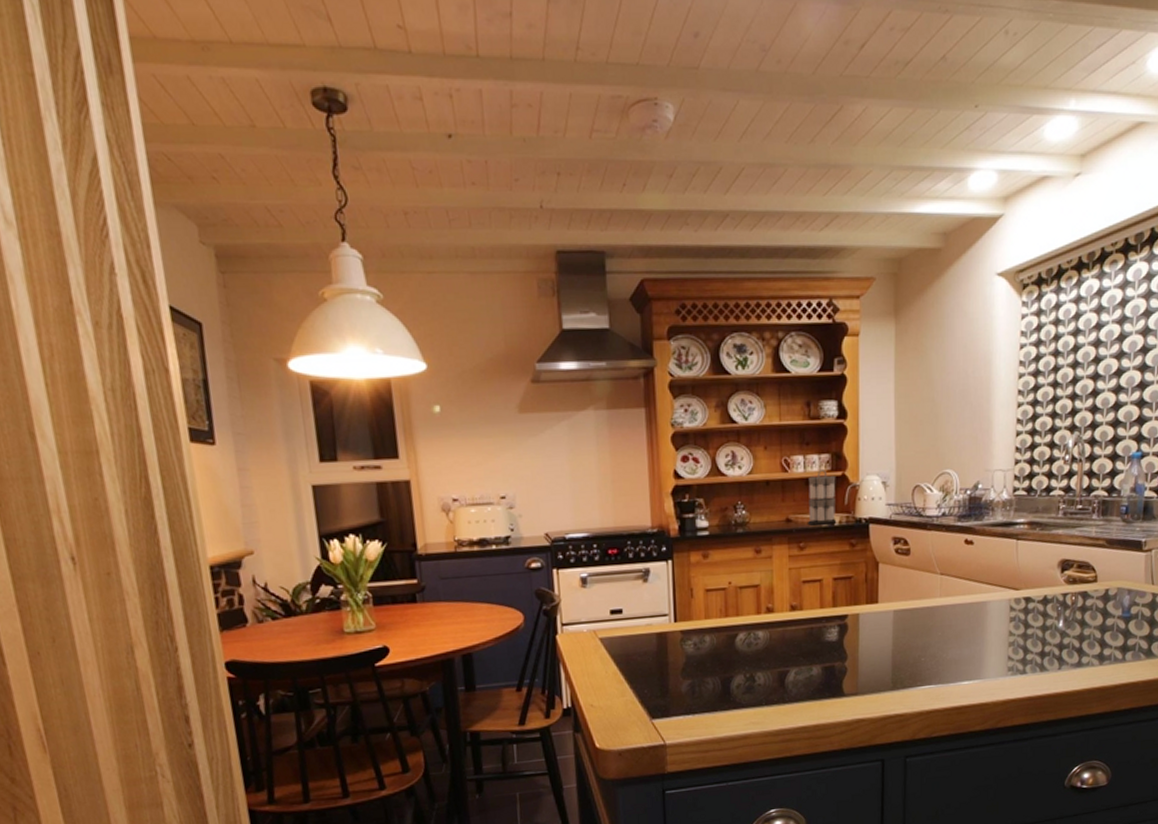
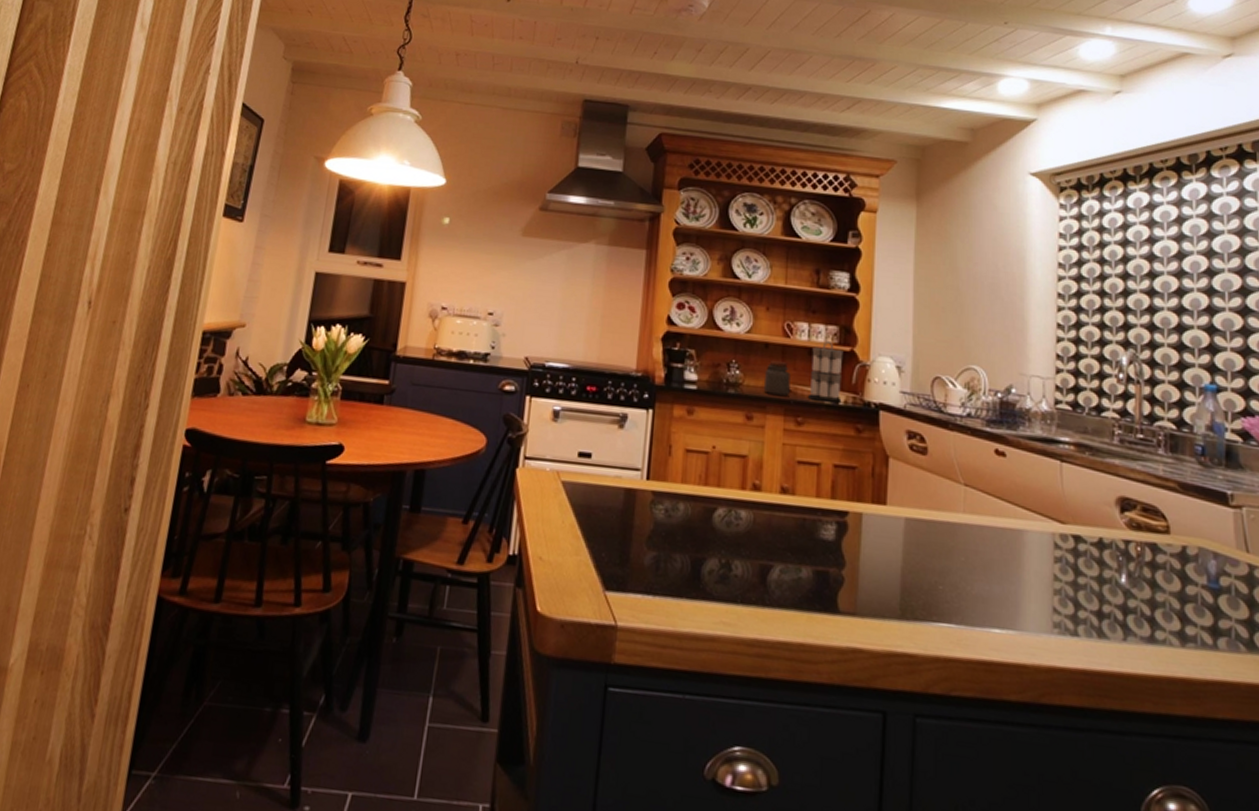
jar: none [767,495,791,528] -> present [763,361,791,397]

